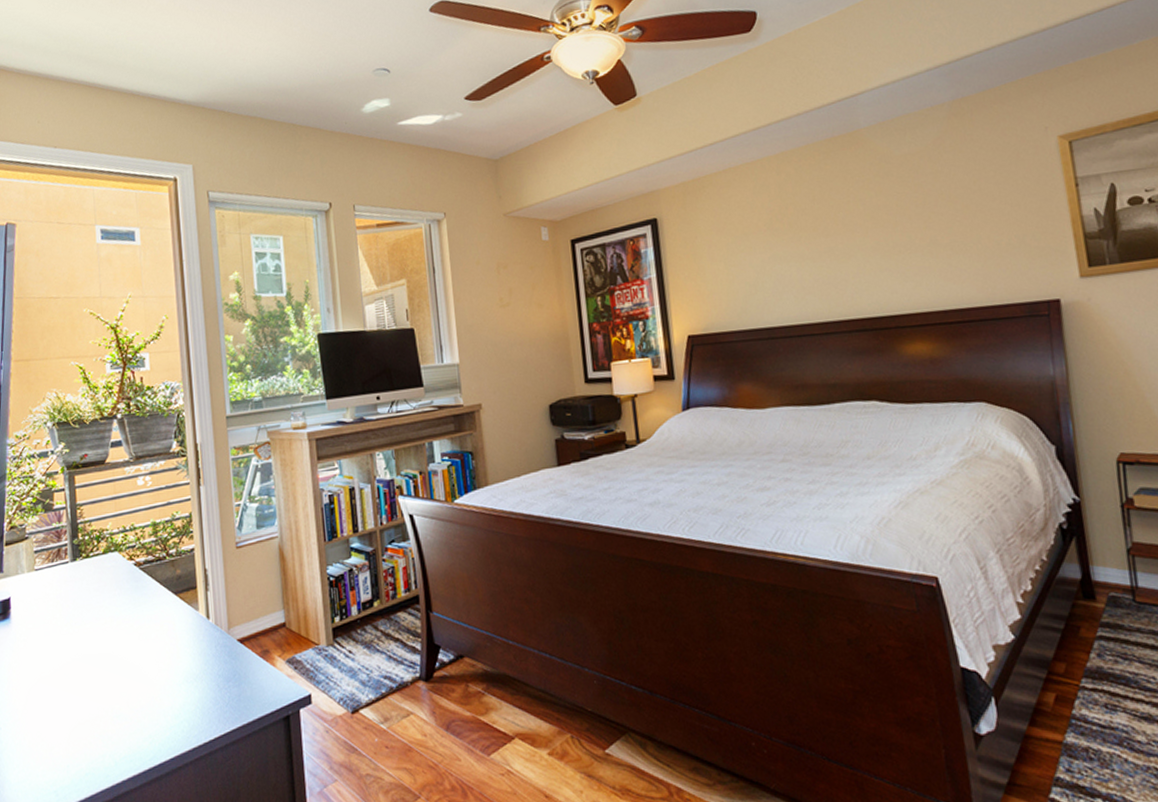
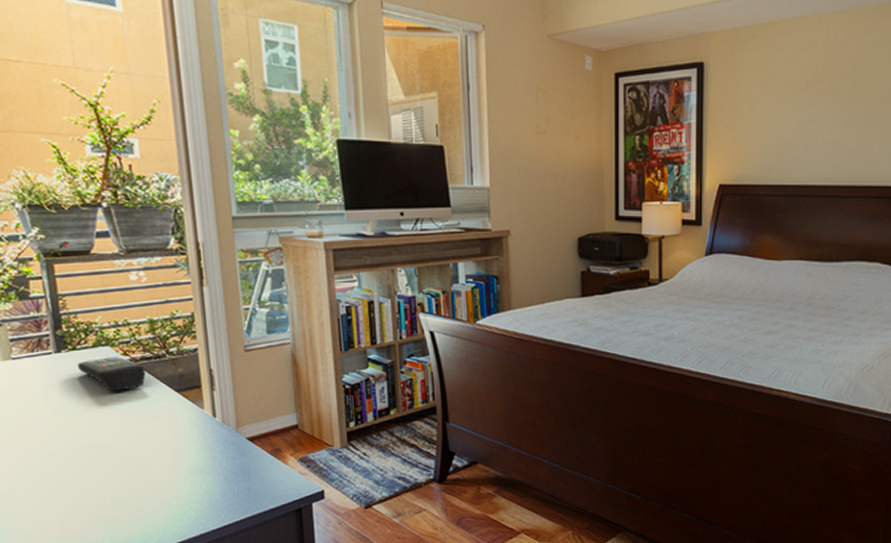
remote control: none [89,562,148,598] -> present [77,357,146,392]

